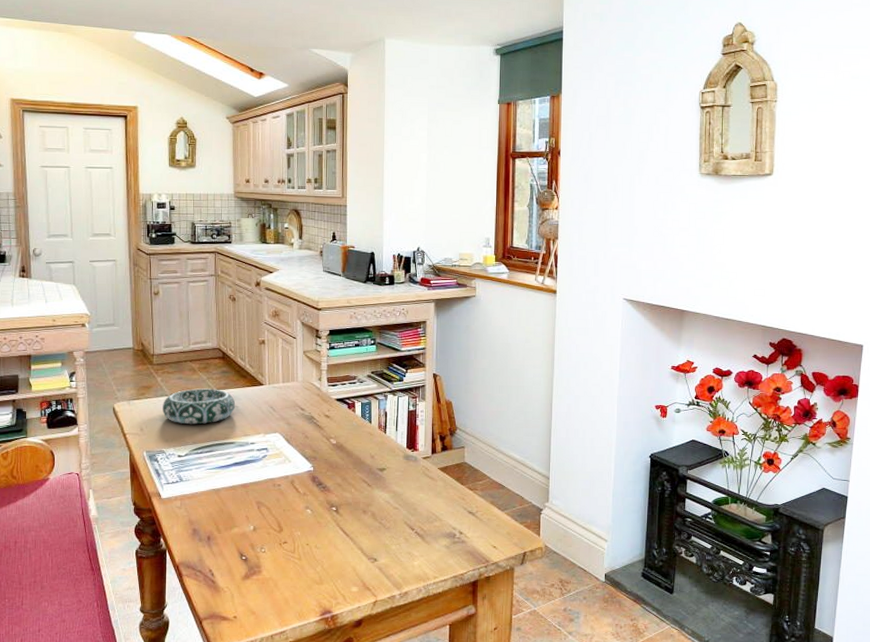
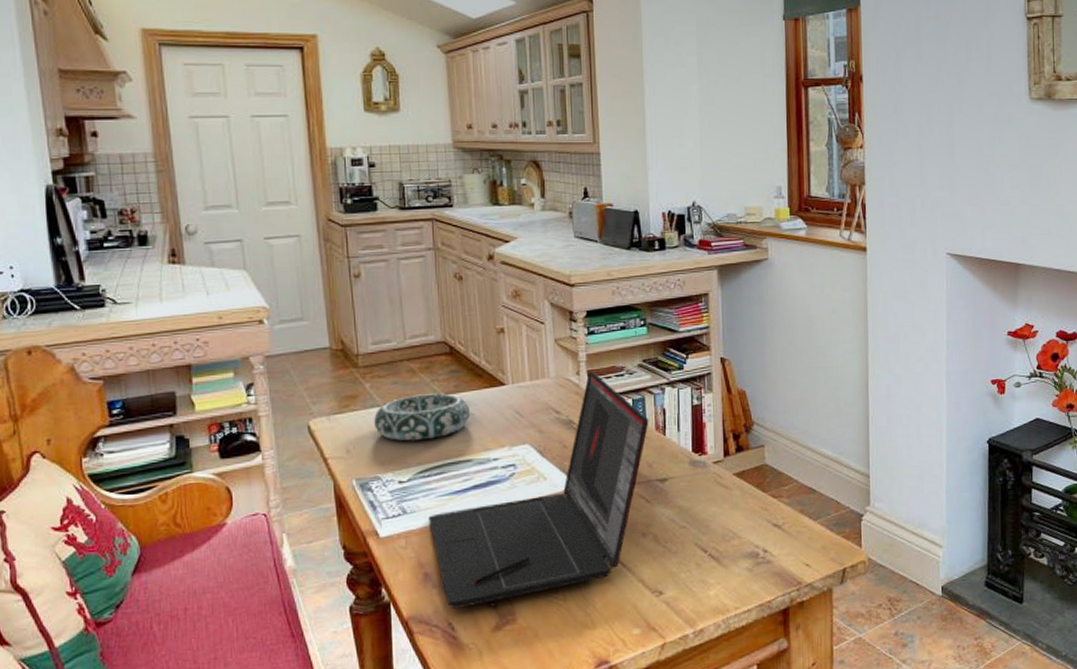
laptop: none [199,378,374,559] -> present [428,371,649,608]

